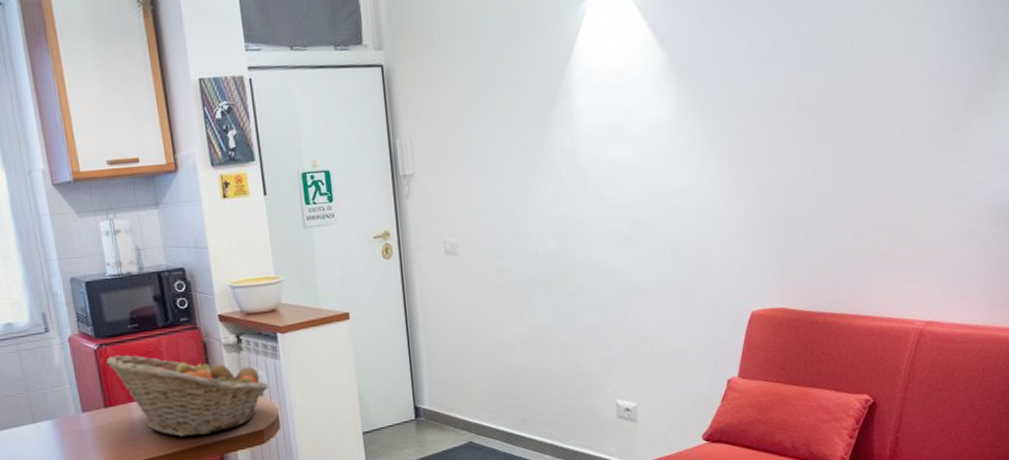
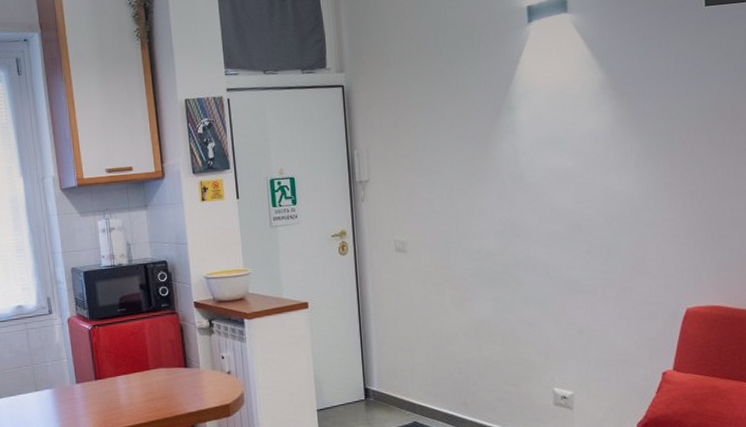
fruit basket: present [106,354,269,437] -> none [98,335,235,408]

